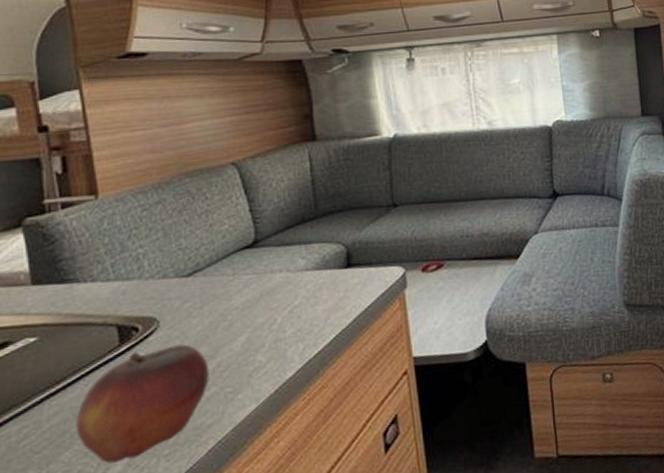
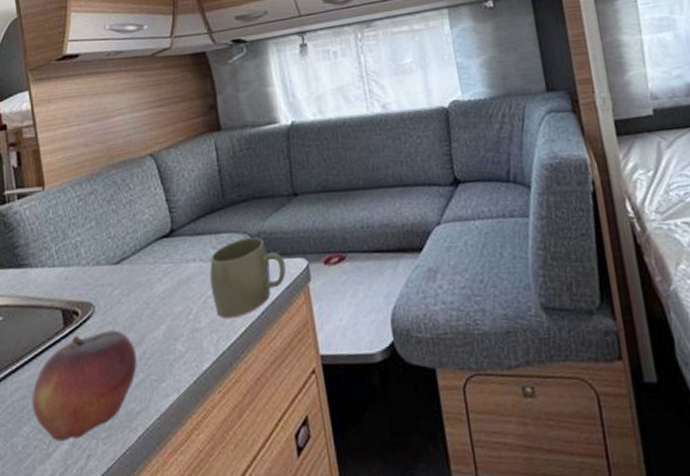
mug: none [296,246,381,328] -> present [209,237,286,319]

